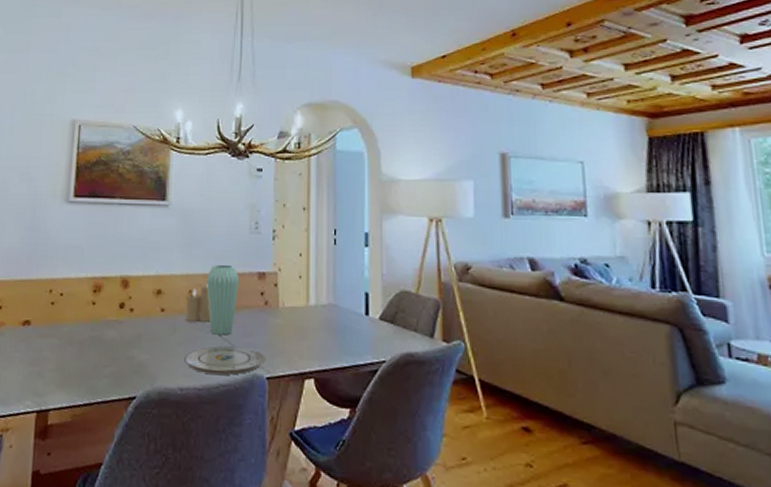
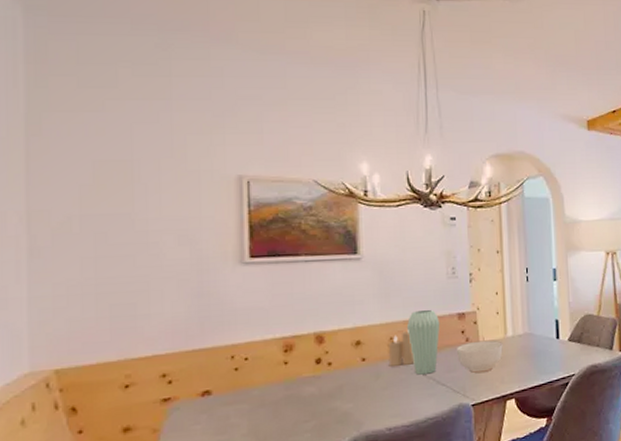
plate: present [184,346,266,376] -> none [390,381,470,411]
bowl: none [253,305,304,342] -> present [456,340,503,373]

